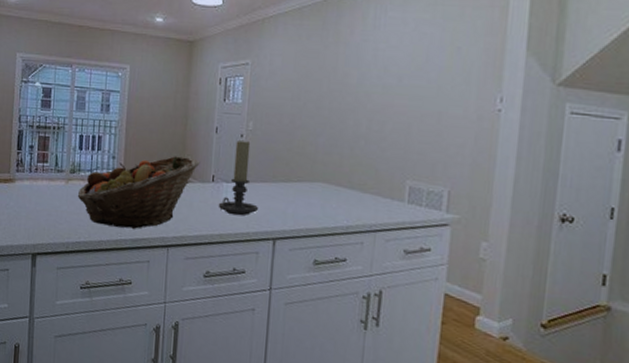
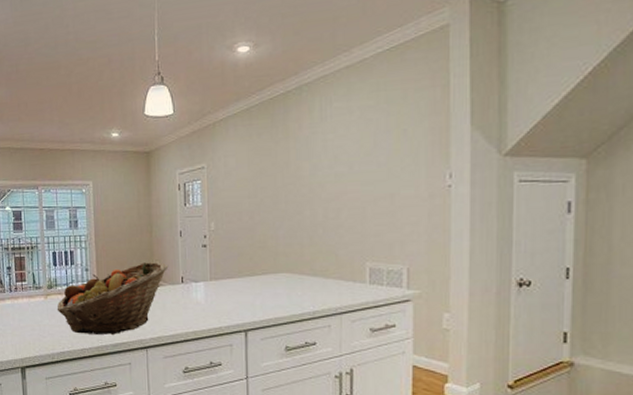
candle holder: present [218,139,258,216] -> none [189,240,227,312]

